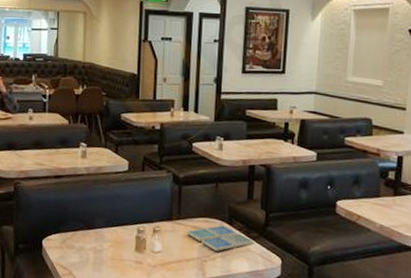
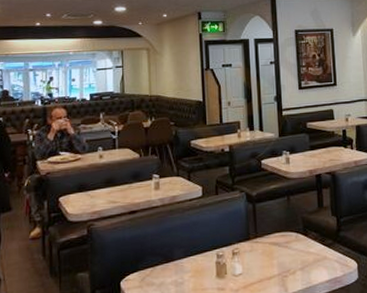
drink coaster: present [187,225,255,251] -> none [265,237,330,264]

